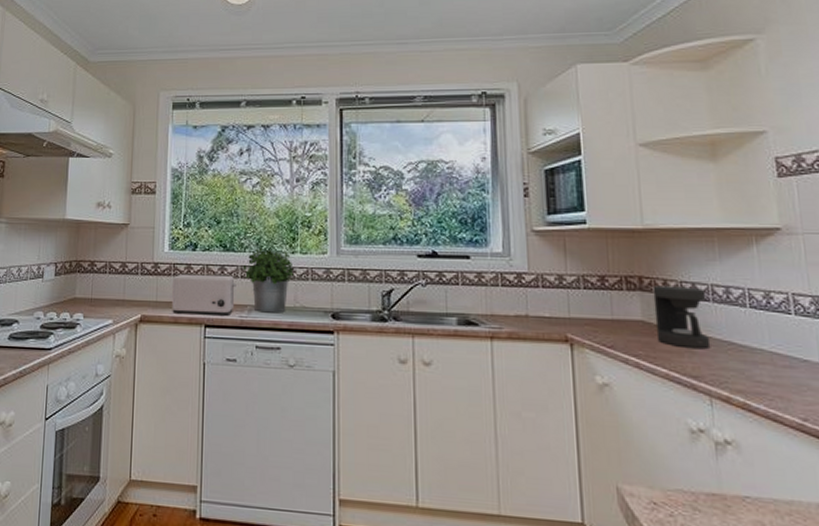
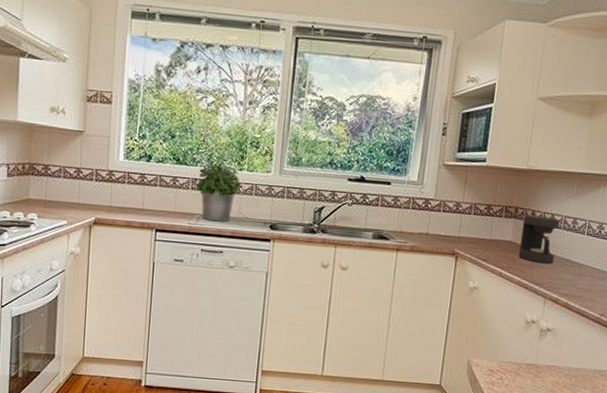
toaster: present [172,273,236,317] -> none [125,182,187,223]

